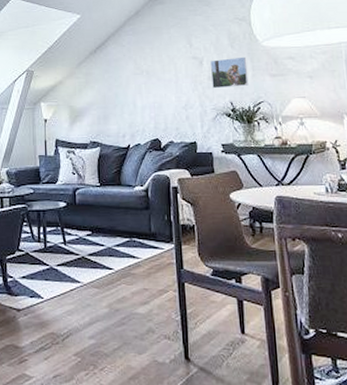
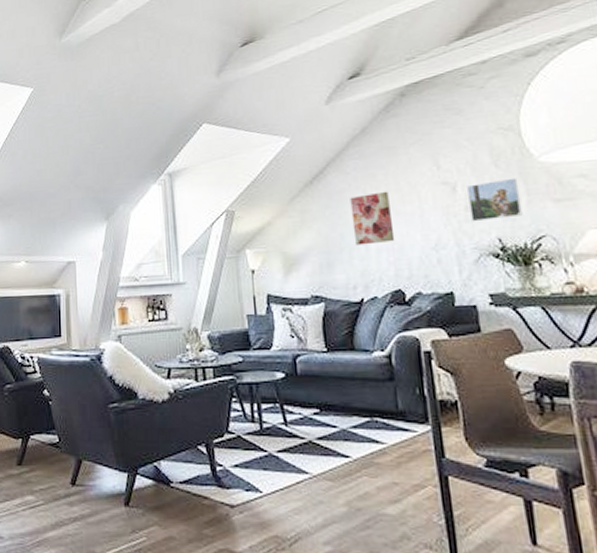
wall art: none [124,61,156,103] -> present [350,191,395,246]

